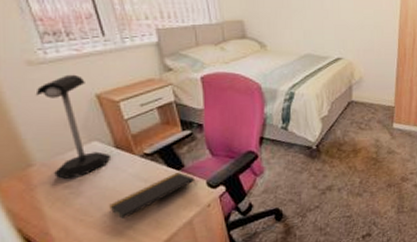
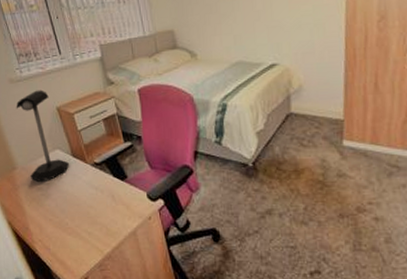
notepad: present [109,172,196,220] -> none [70,183,138,223]

